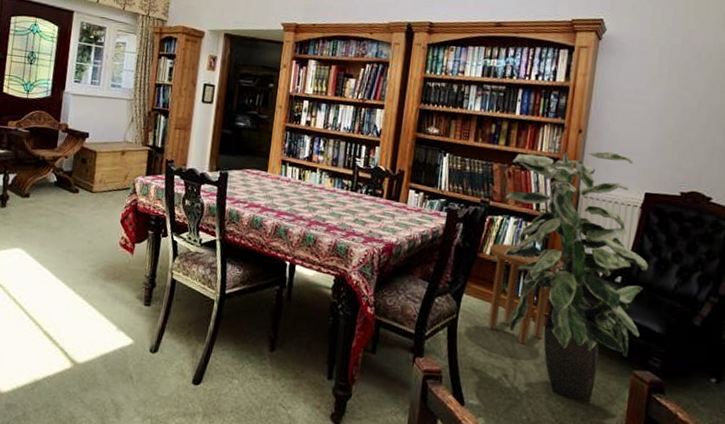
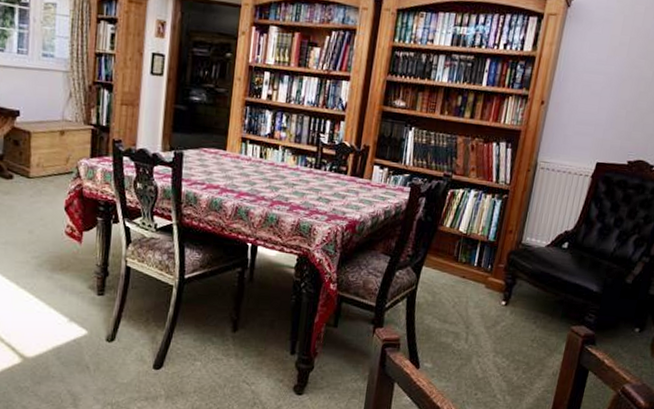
side table: present [488,243,563,345] -> none [444,216,517,310]
indoor plant: present [505,151,648,403] -> none [464,122,593,357]

